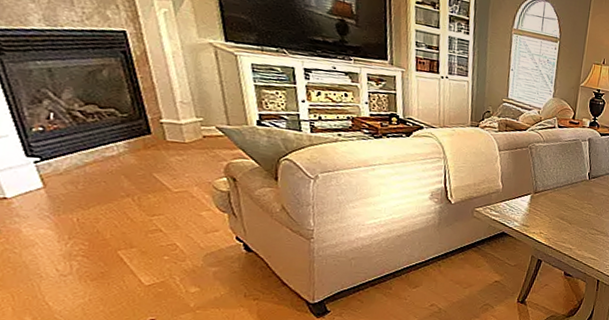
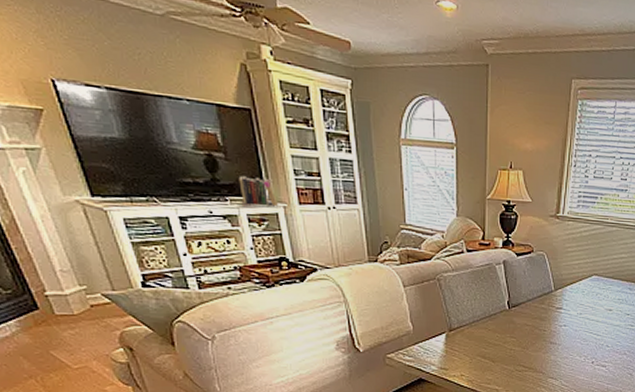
books: none [364,40,397,70] -> present [238,175,278,207]

